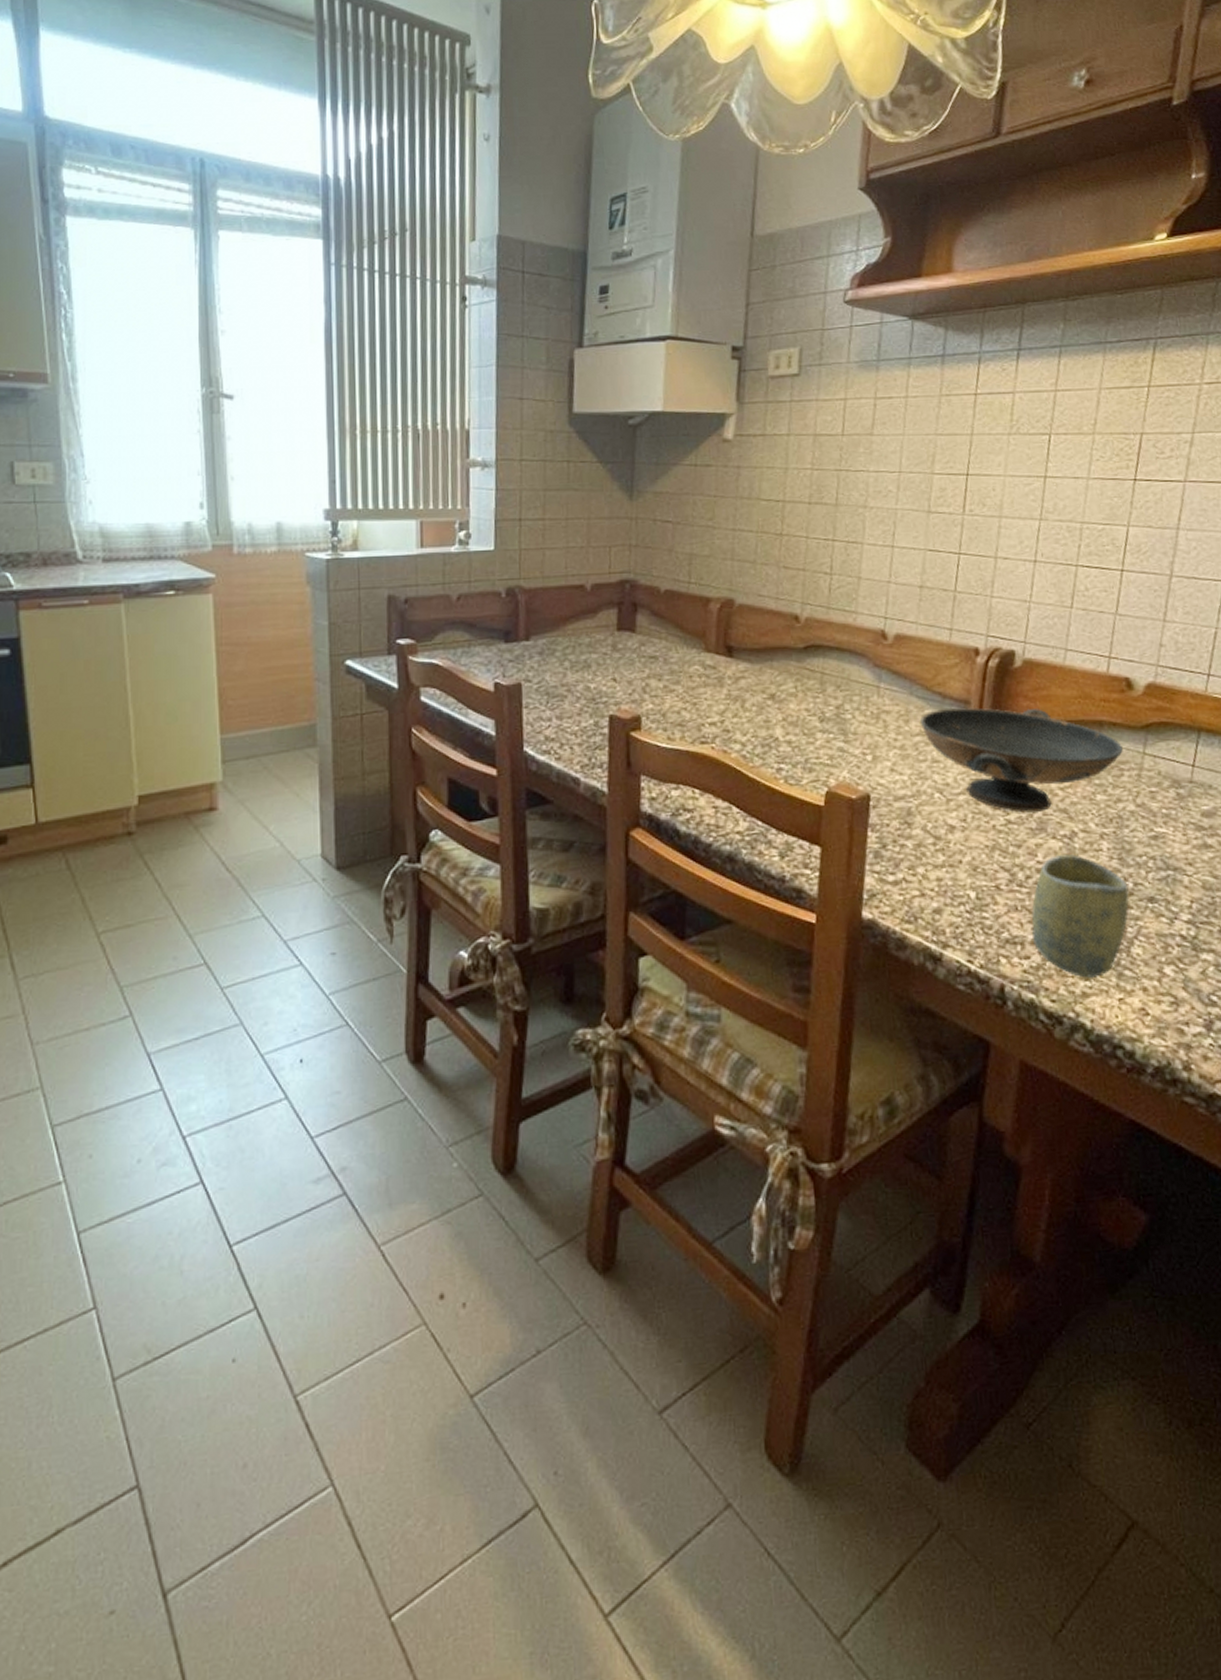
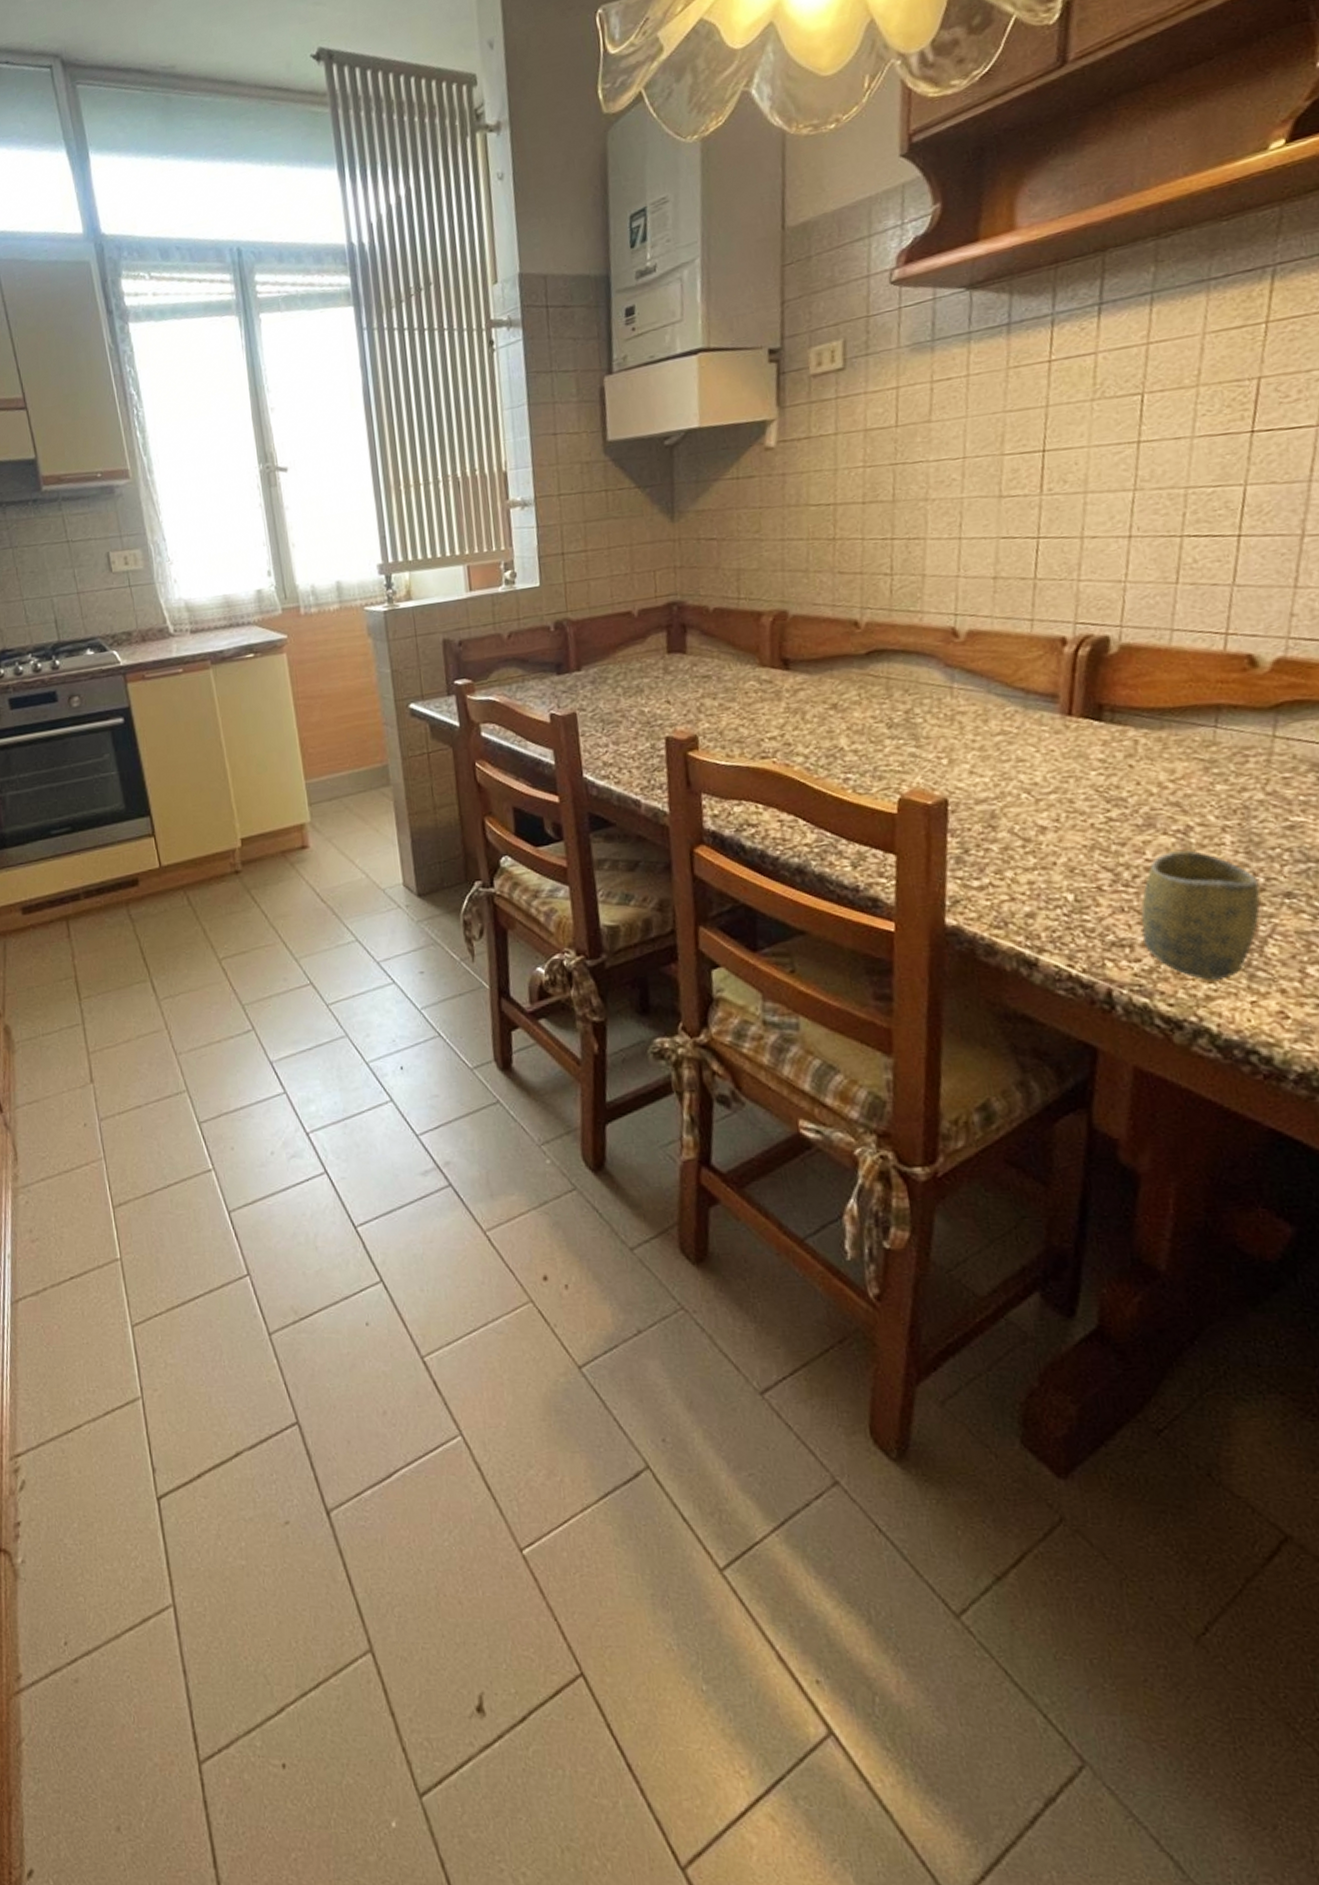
decorative bowl: present [920,707,1123,814] -> none [1001,696,1247,809]

